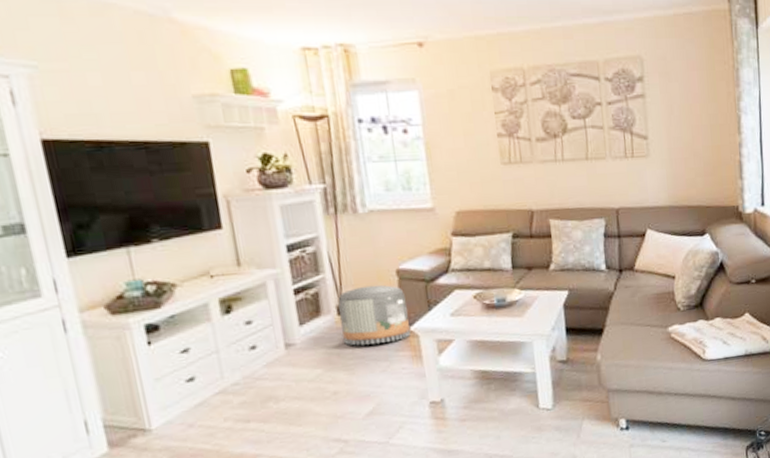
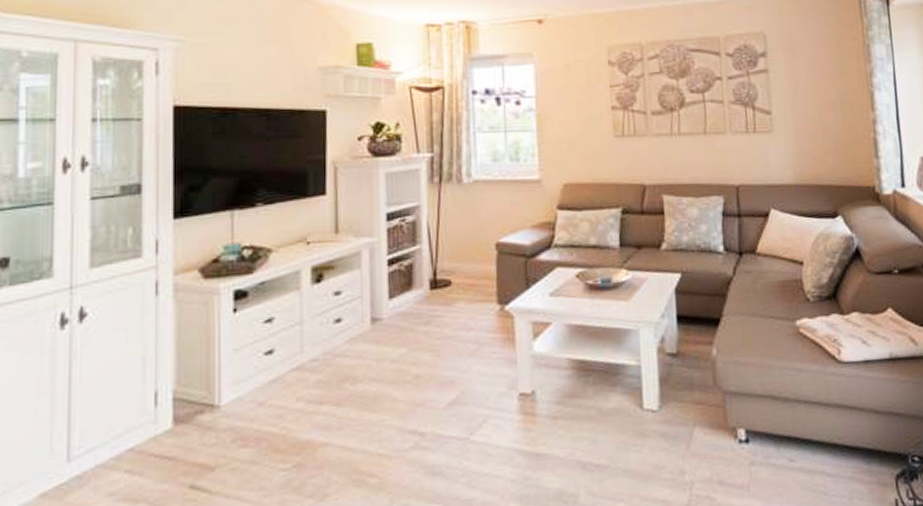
pouf: present [338,285,410,346] -> none [432,258,504,324]

